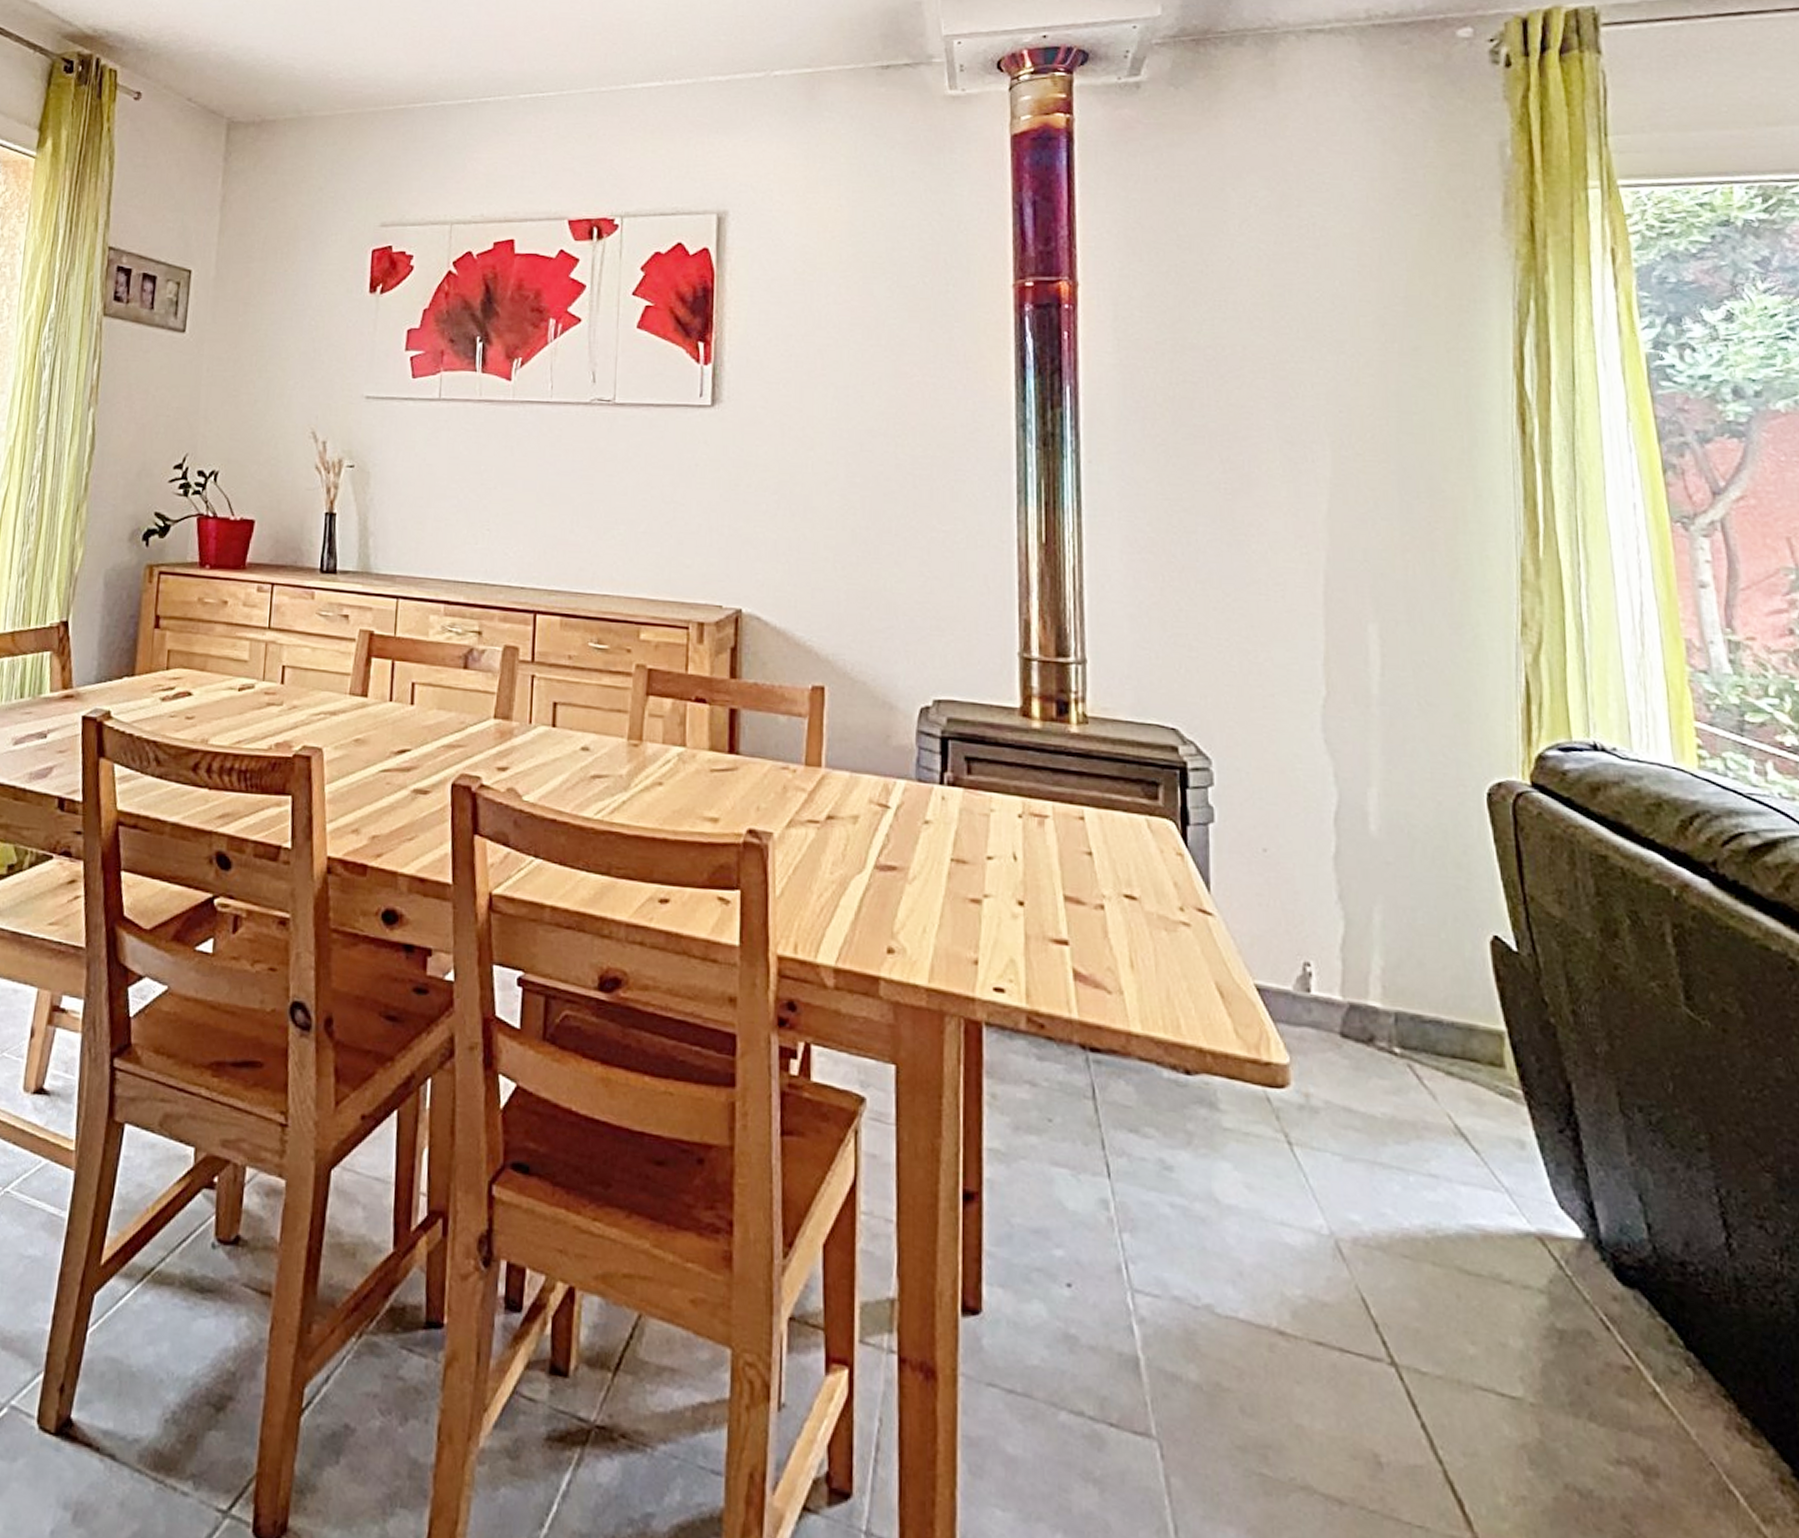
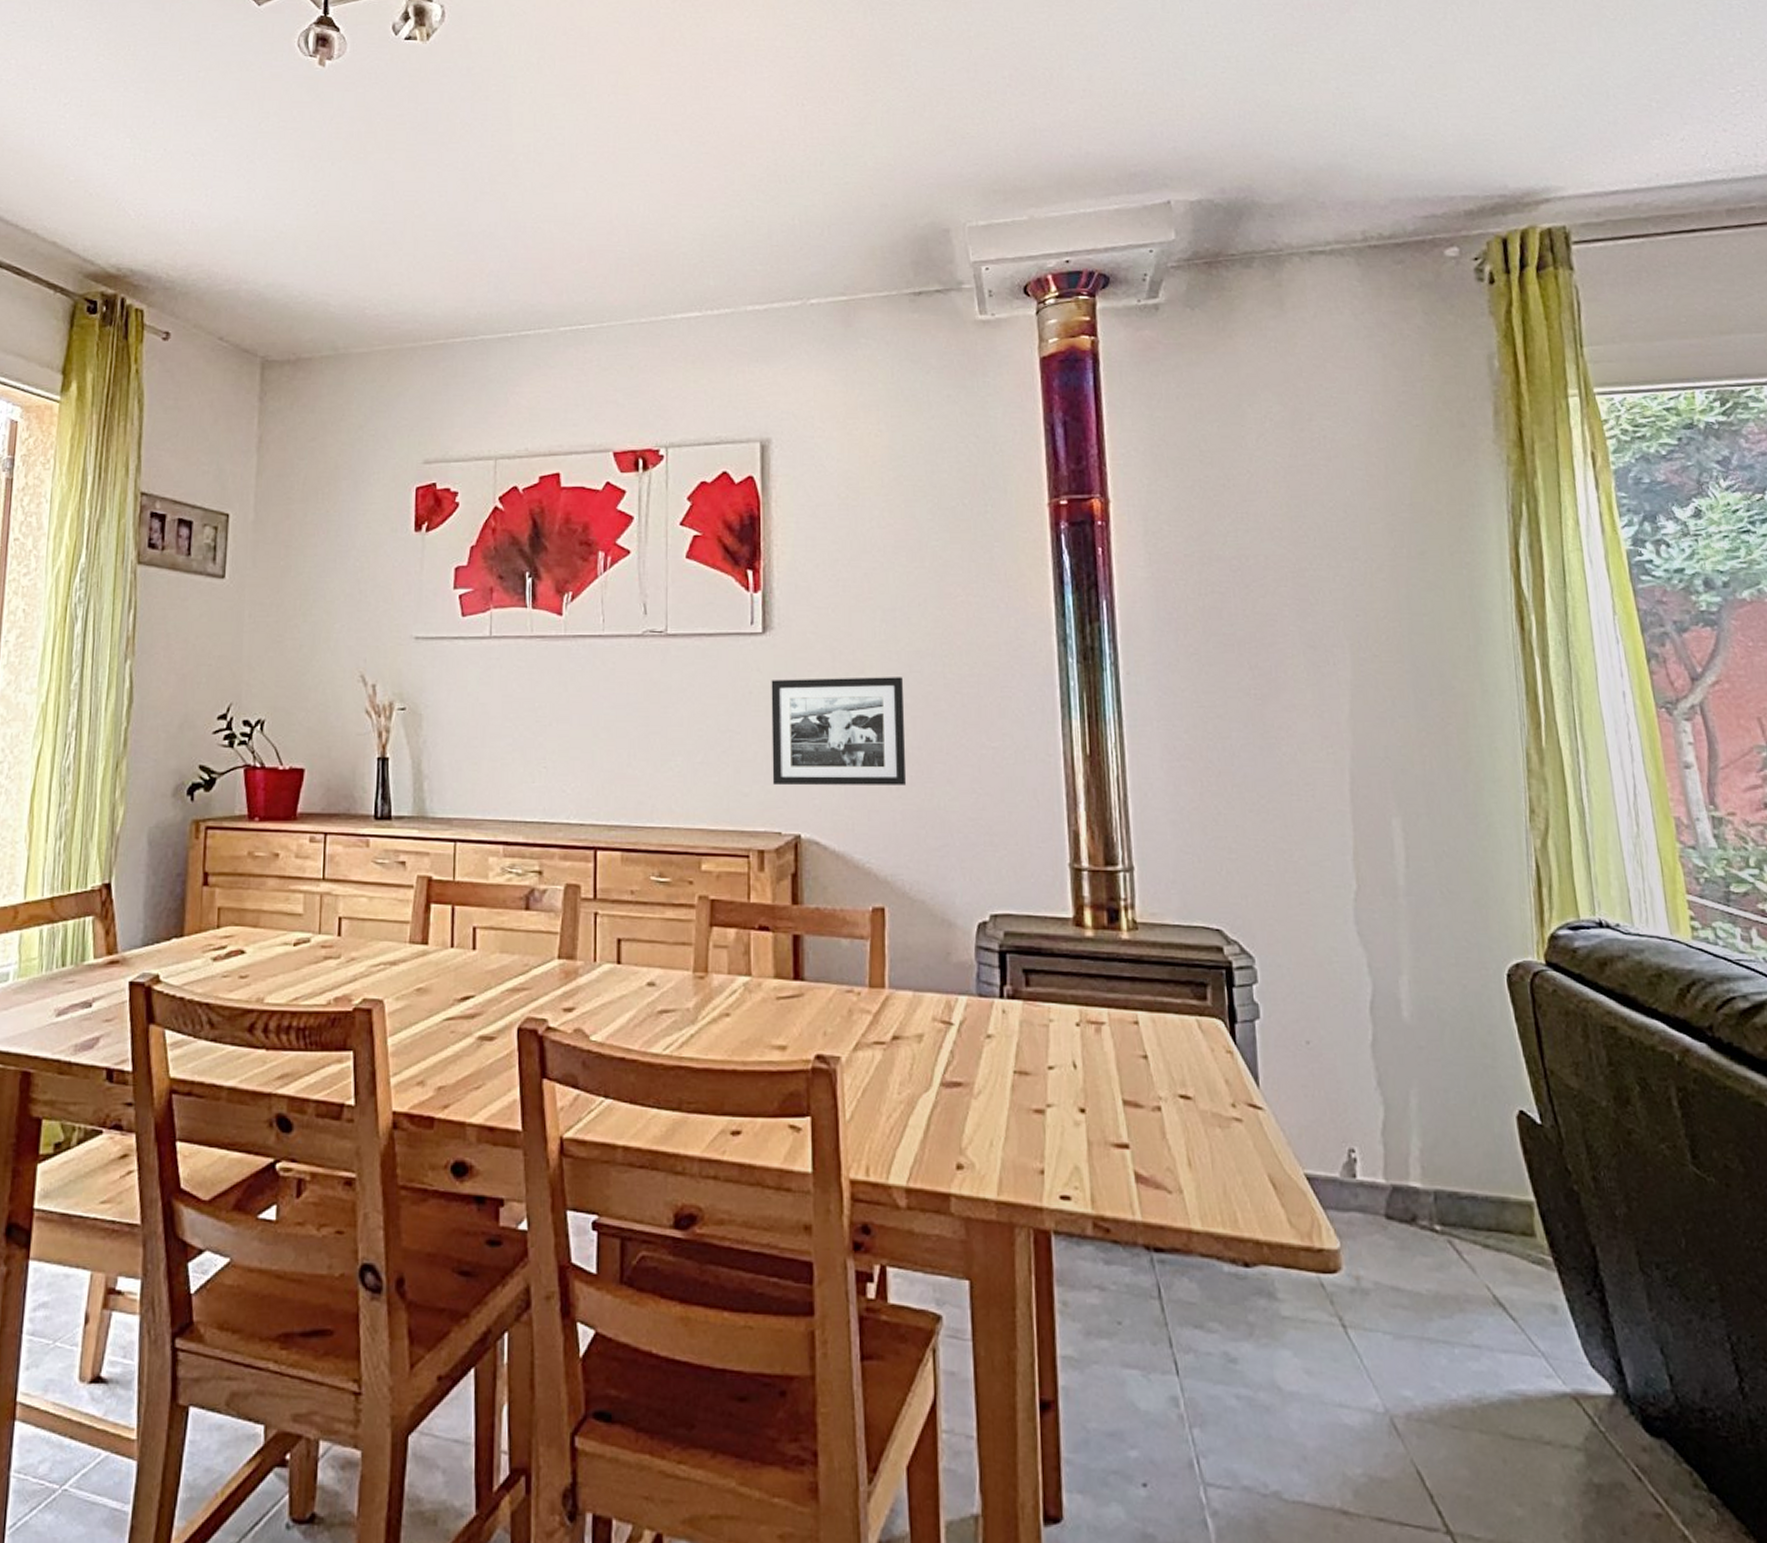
picture frame: none [715,452,854,565] -> present [771,677,907,786]

